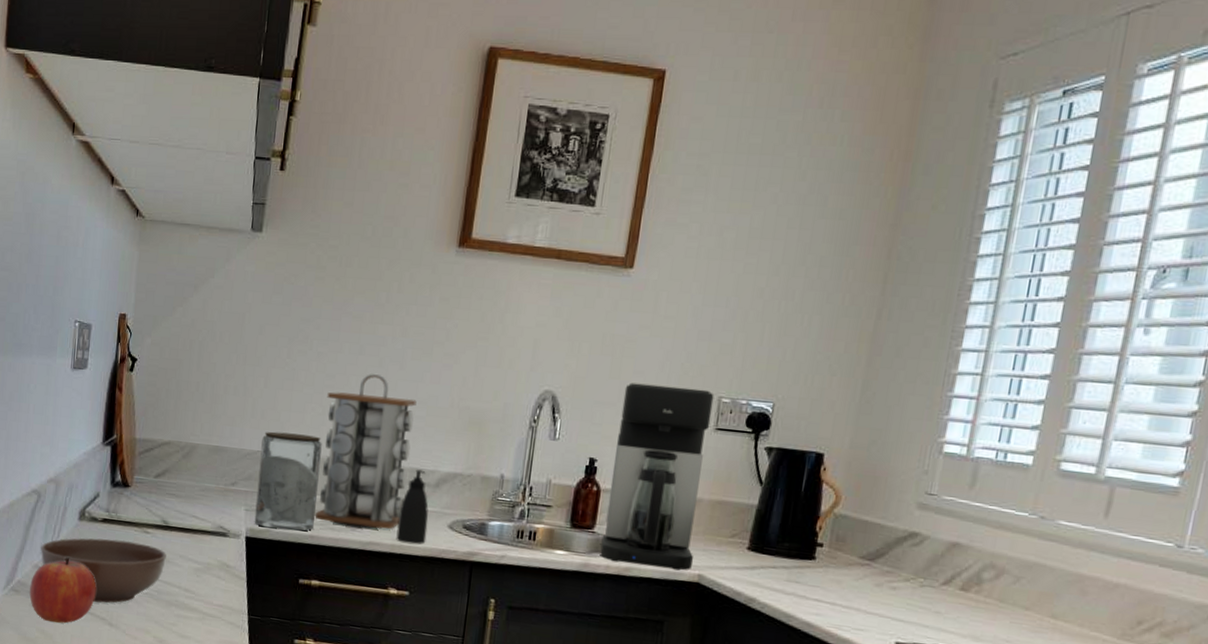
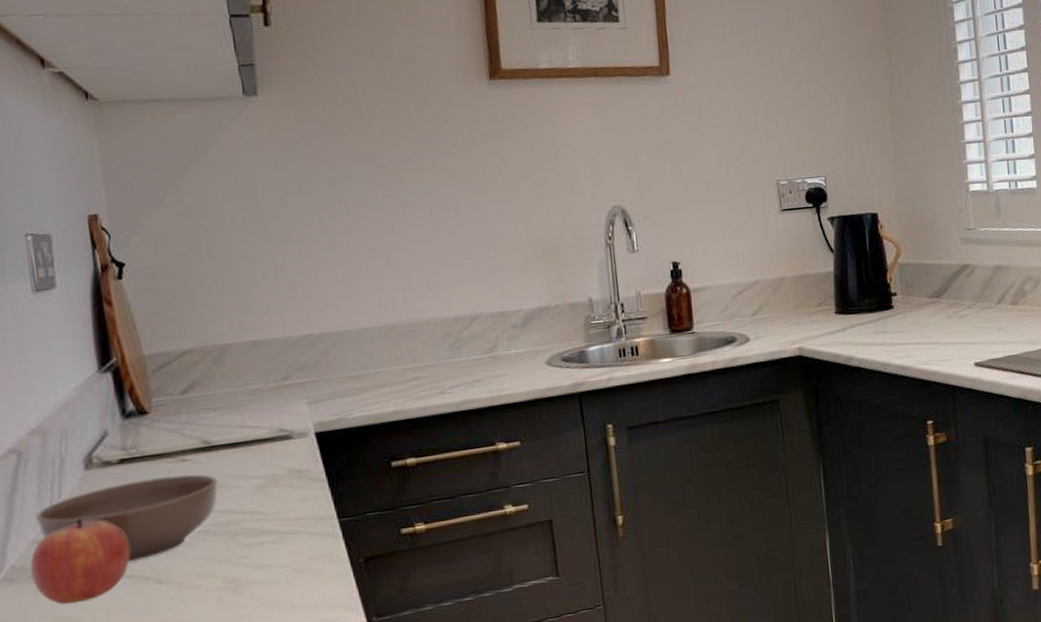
jar: present [254,431,322,531] -> none [310,303,395,417]
spice rack: present [314,373,417,529] -> none [378,223,492,392]
soap dispenser: present [396,469,429,545] -> none [489,312,526,393]
coffee maker: present [600,382,714,571] -> none [689,176,791,357]

